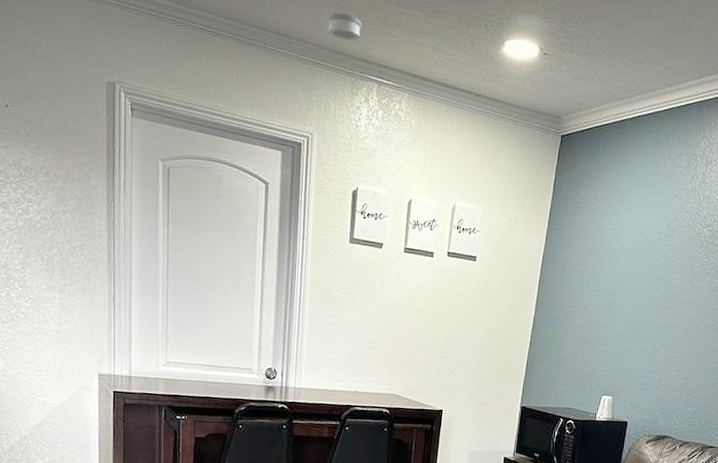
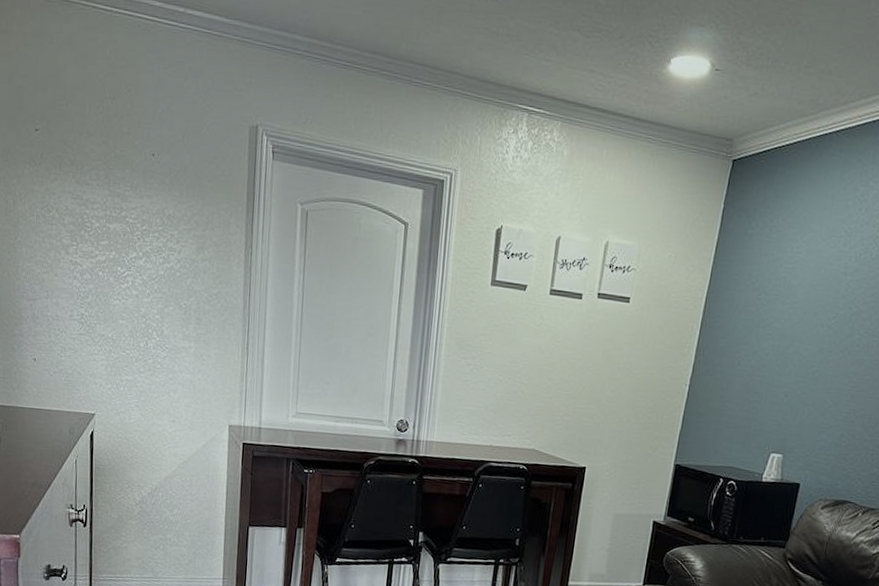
smoke detector: present [327,11,363,41] -> none [476,37,514,68]

